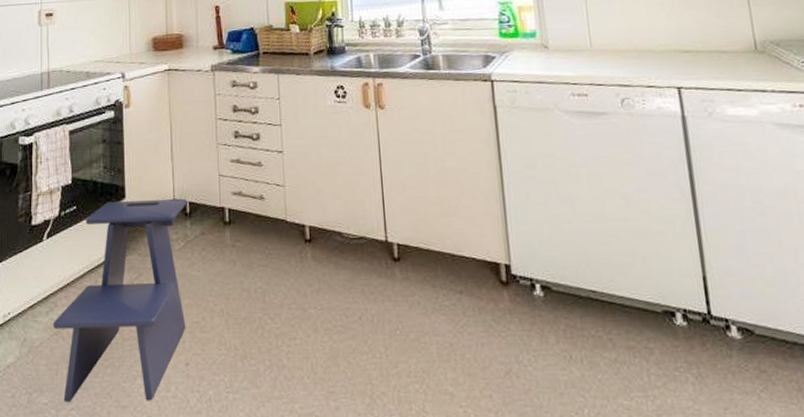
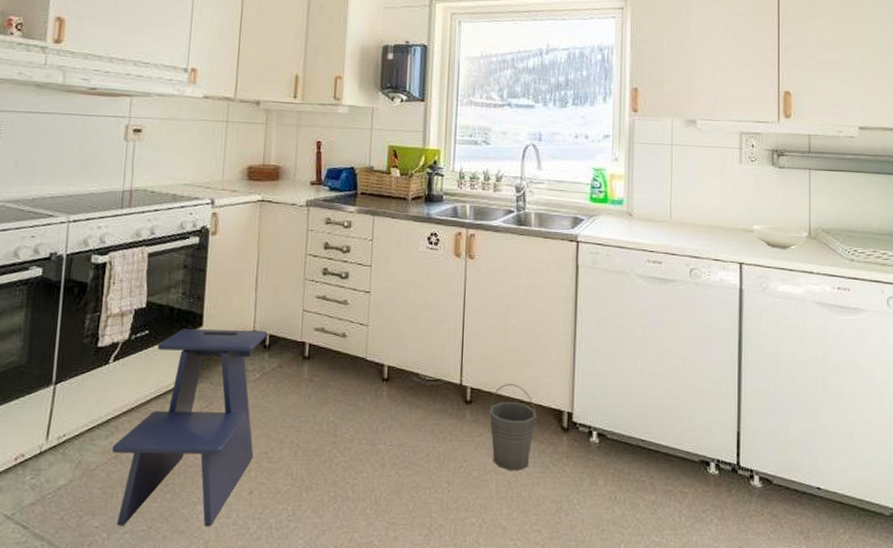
bucket: none [418,237,473,331] -> present [488,384,538,470]
bowl: none [686,42,755,68] -> present [752,224,809,249]

